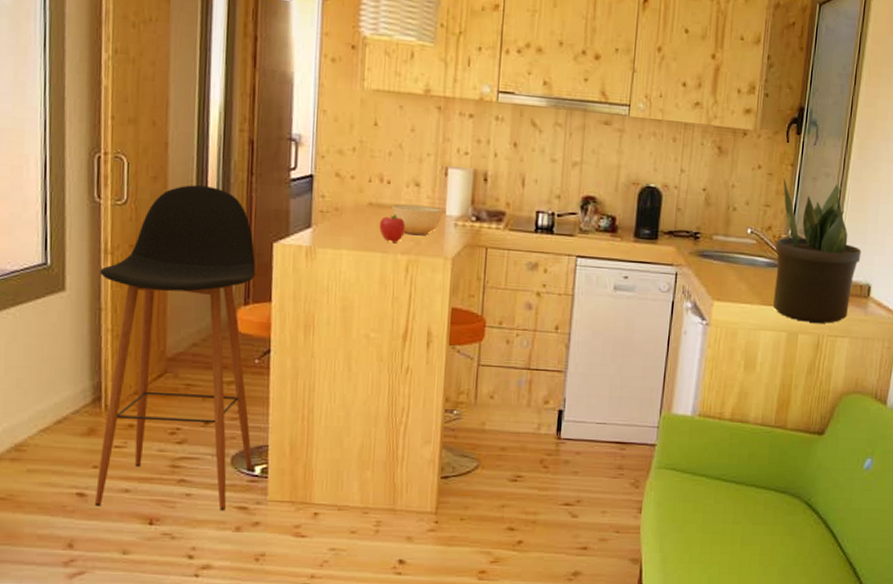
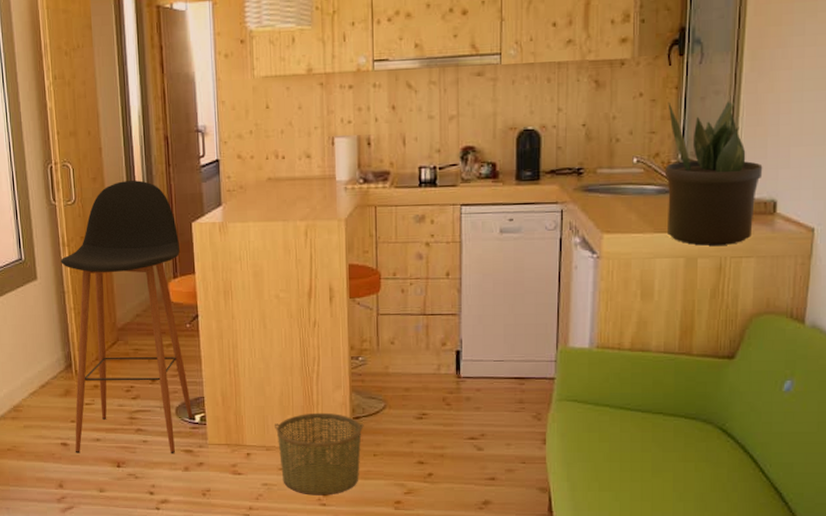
basket: none [350,469,453,563] -> present [275,412,364,496]
fruit: present [379,214,406,242] -> none [279,185,301,211]
bowl: present [392,204,443,236] -> none [288,174,333,202]

